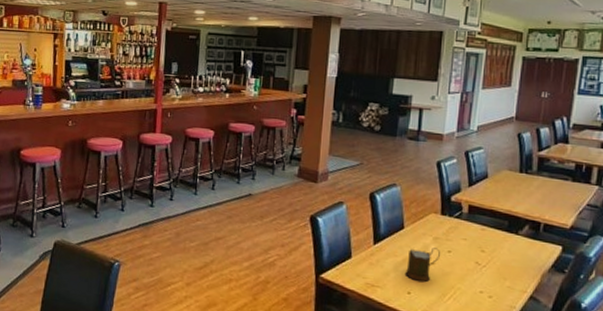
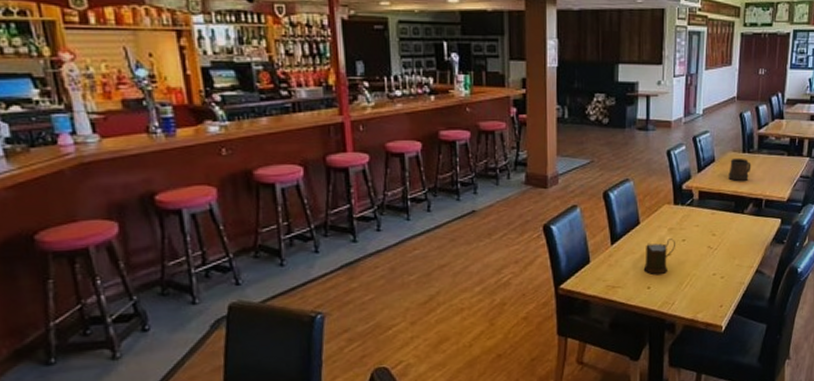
beer mug: none [502,176,529,202] -> present [728,157,751,182]

